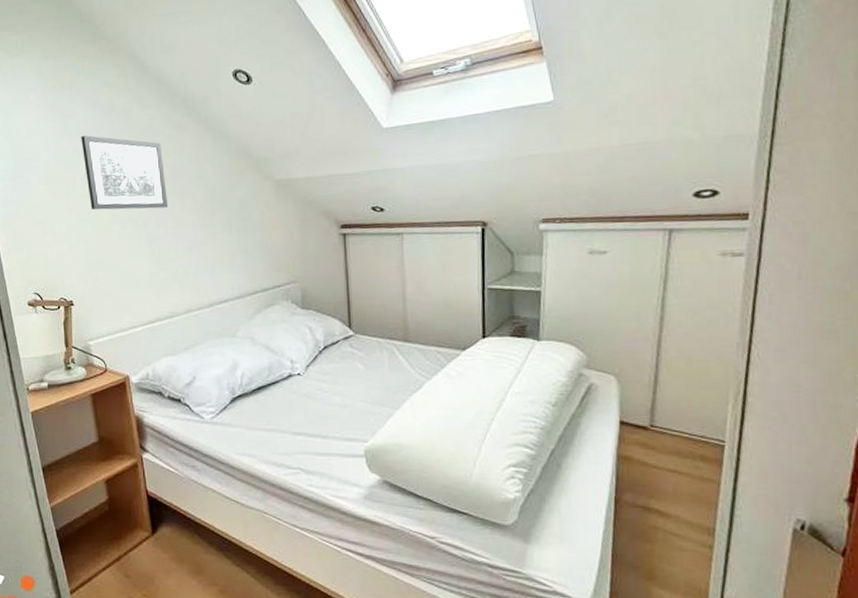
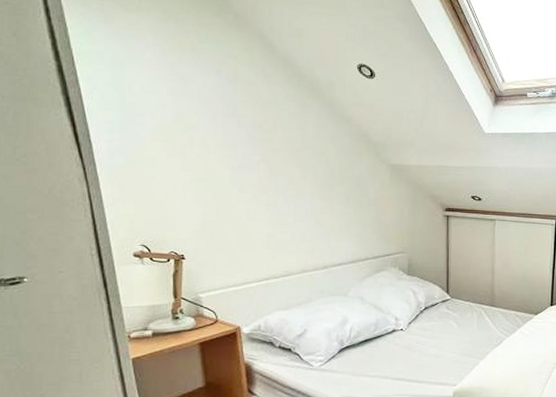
wall art: present [81,135,169,210] -> none [201,100,289,177]

